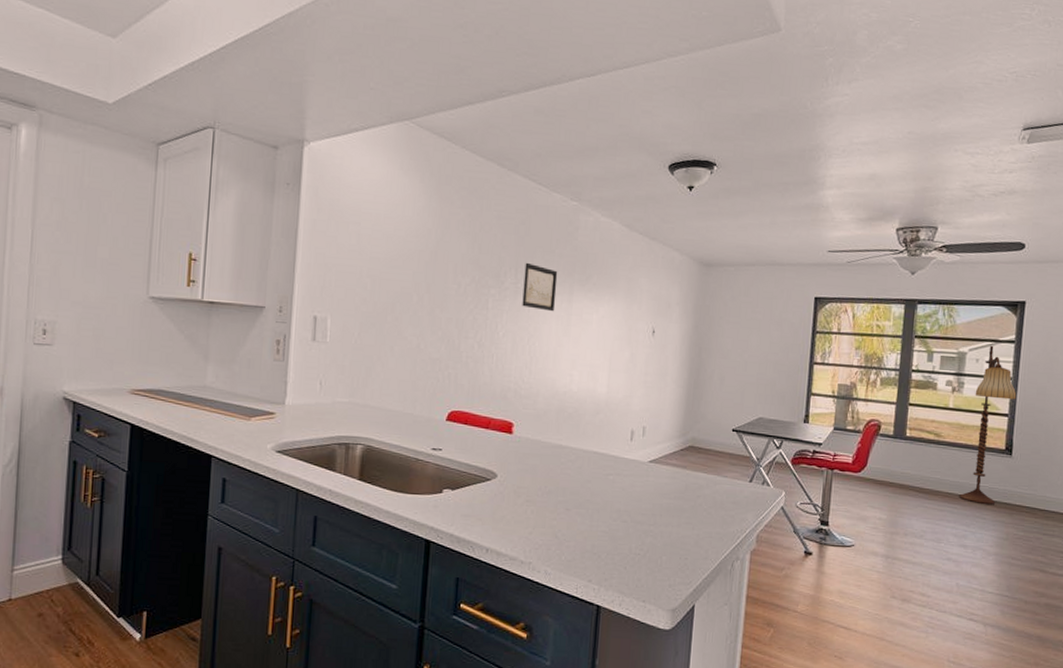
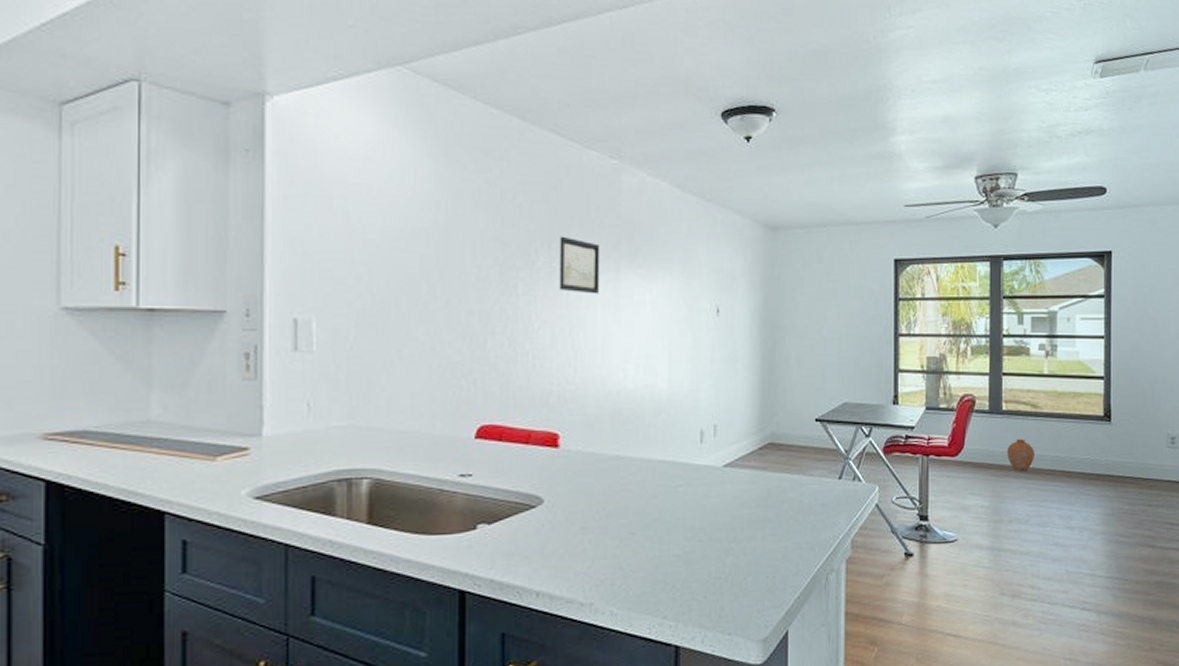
vase: none [907,462,934,491] -> present [1007,438,1034,470]
floor lamp: present [958,345,1017,505] -> none [1061,301,1111,480]

